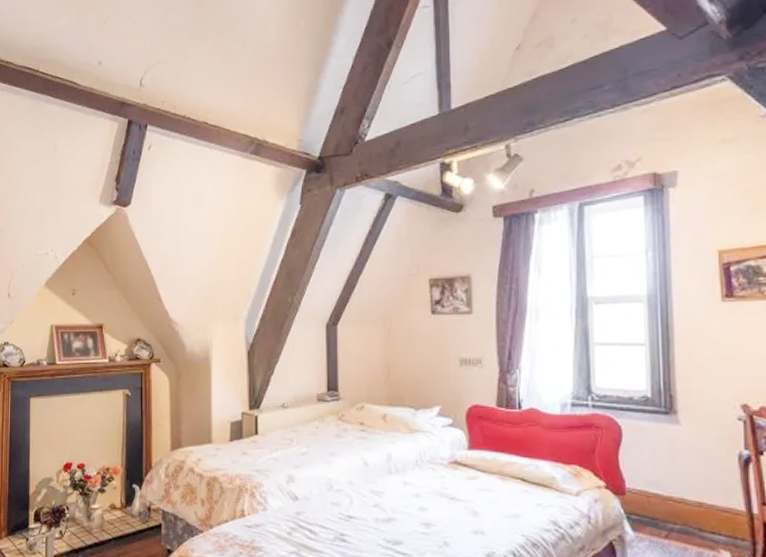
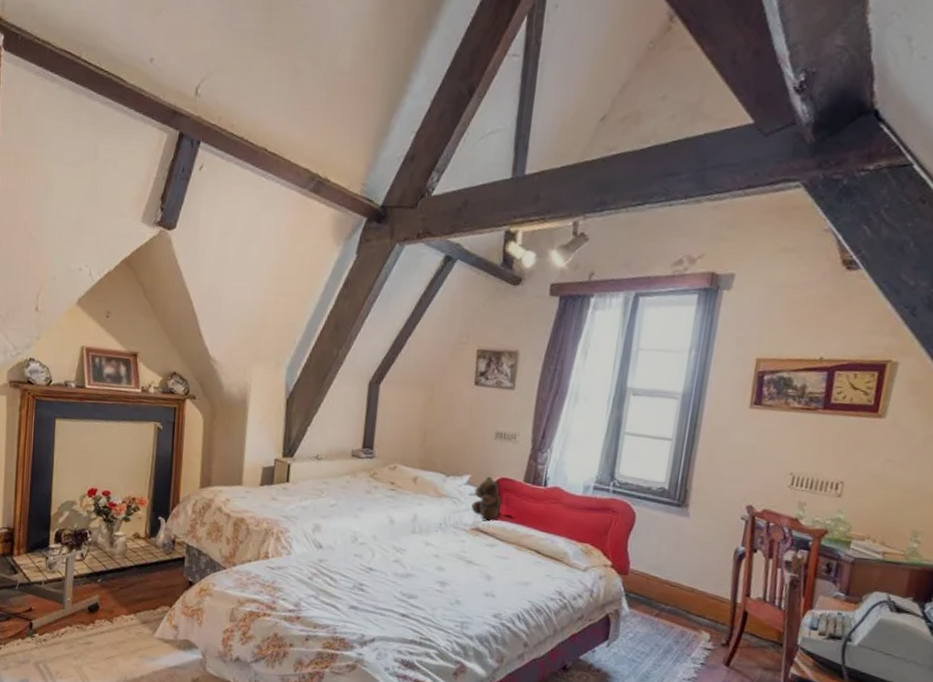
teddy bear: none [446,405,494,453] -> present [471,476,516,522]

